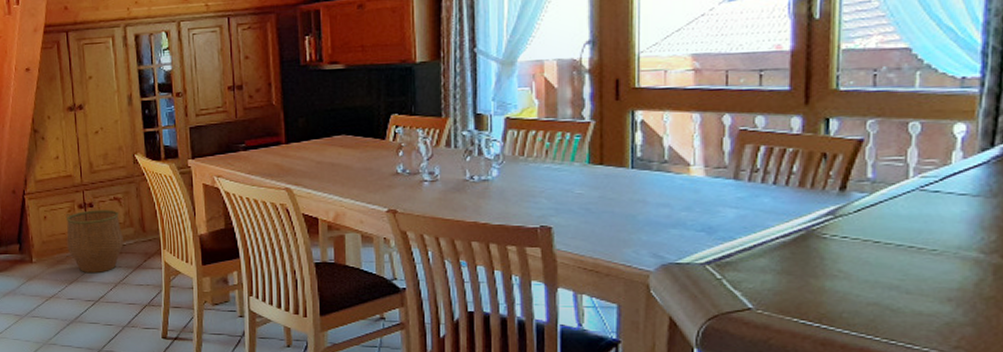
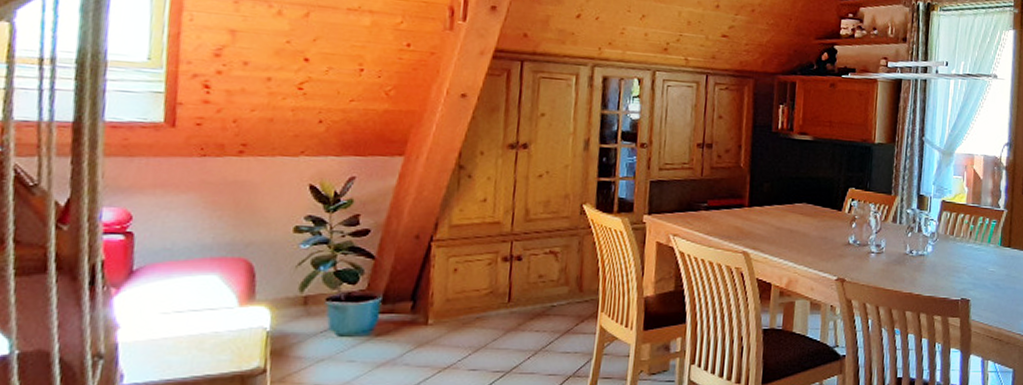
basket: present [65,210,124,274] -> none [479,264,554,339]

